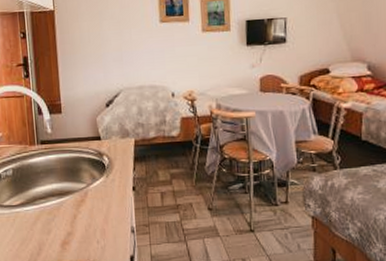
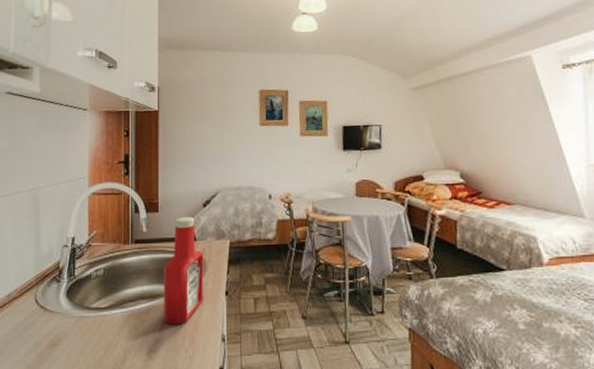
ketchup bottle: none [71,117,111,219] -> present [163,217,204,325]

